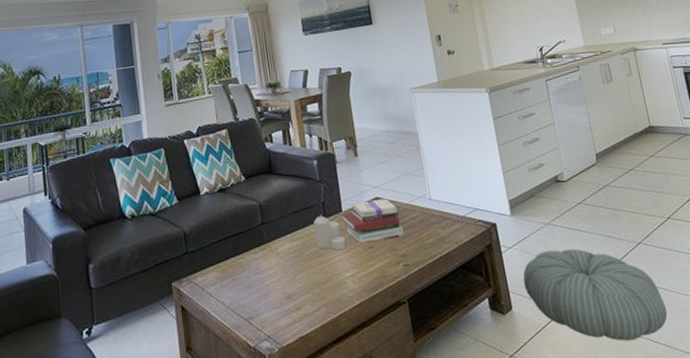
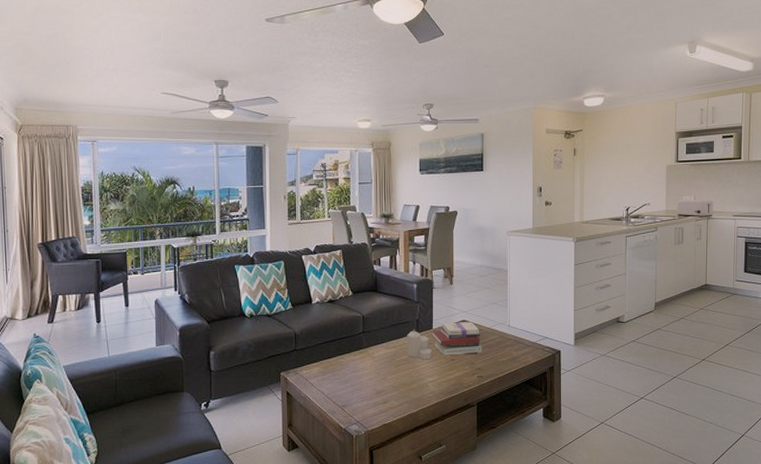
pouf: present [523,248,667,341] -> none [574,376,684,450]
toaster: none [594,29,640,51] -> present [676,199,714,217]

